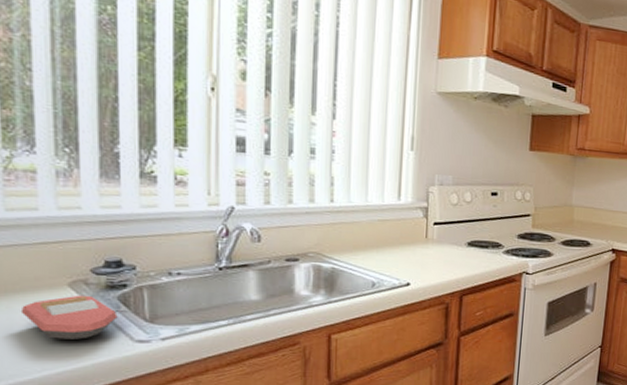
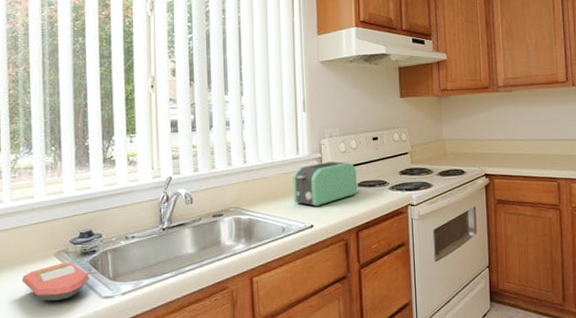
toaster: none [389,213,468,263] -> present [293,161,357,206]

